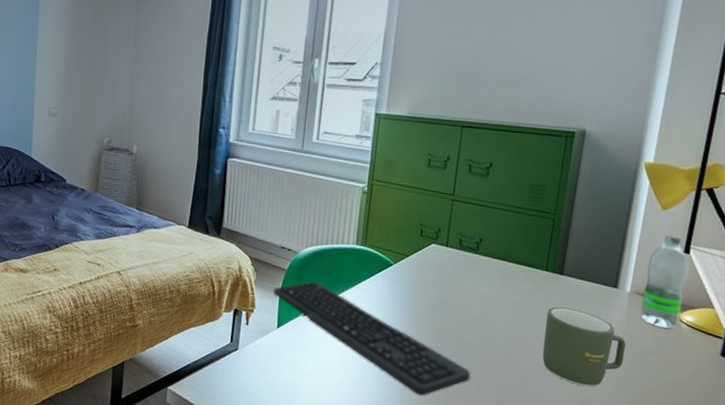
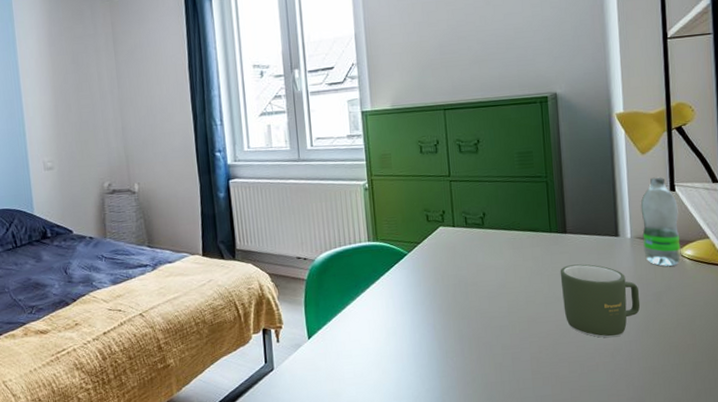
computer keyboard: present [272,281,471,395] -> none [297,286,503,378]

